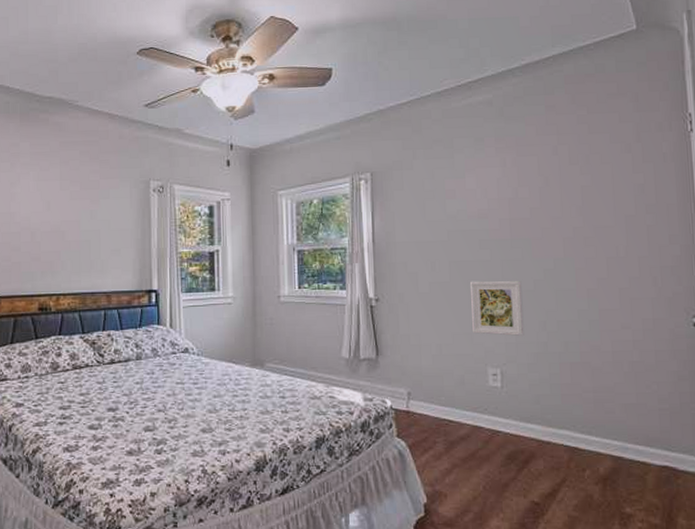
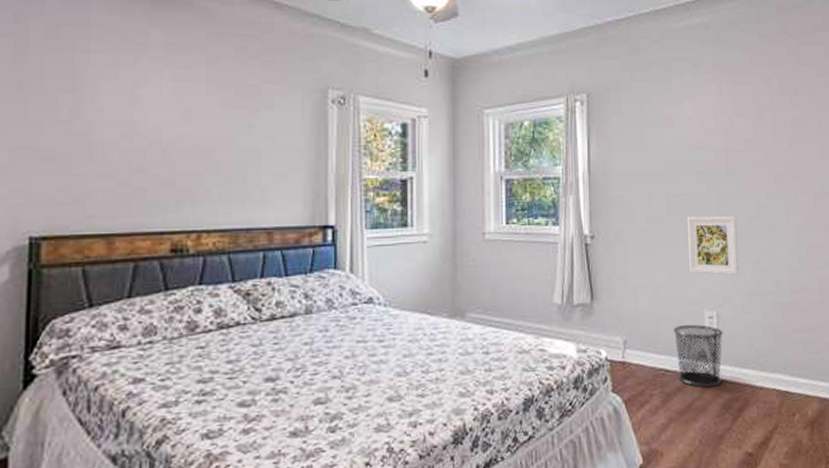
waste bin: none [457,381,507,439] -> present [674,324,723,387]

